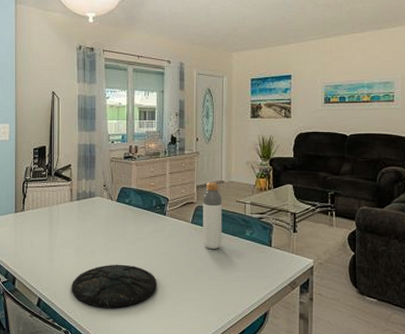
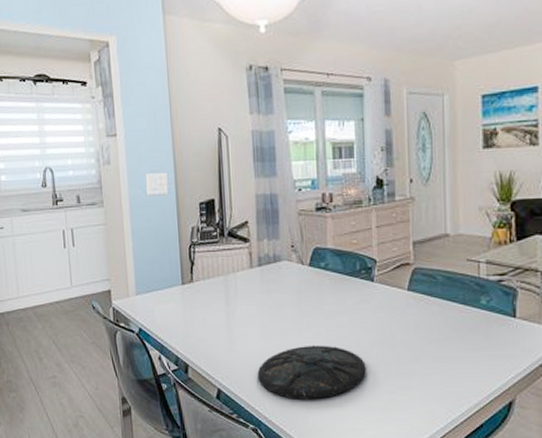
bottle: present [203,181,223,250] -> none [422,235,450,324]

